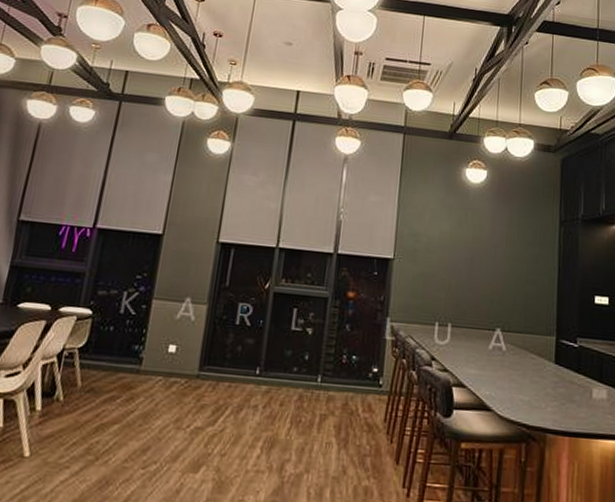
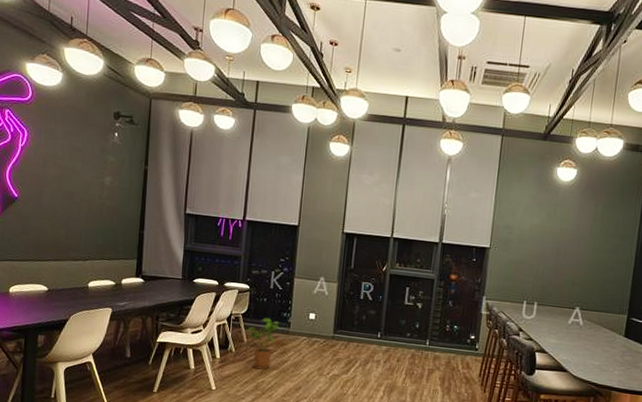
house plant: none [82,352,129,425] -> present [247,318,280,370]

